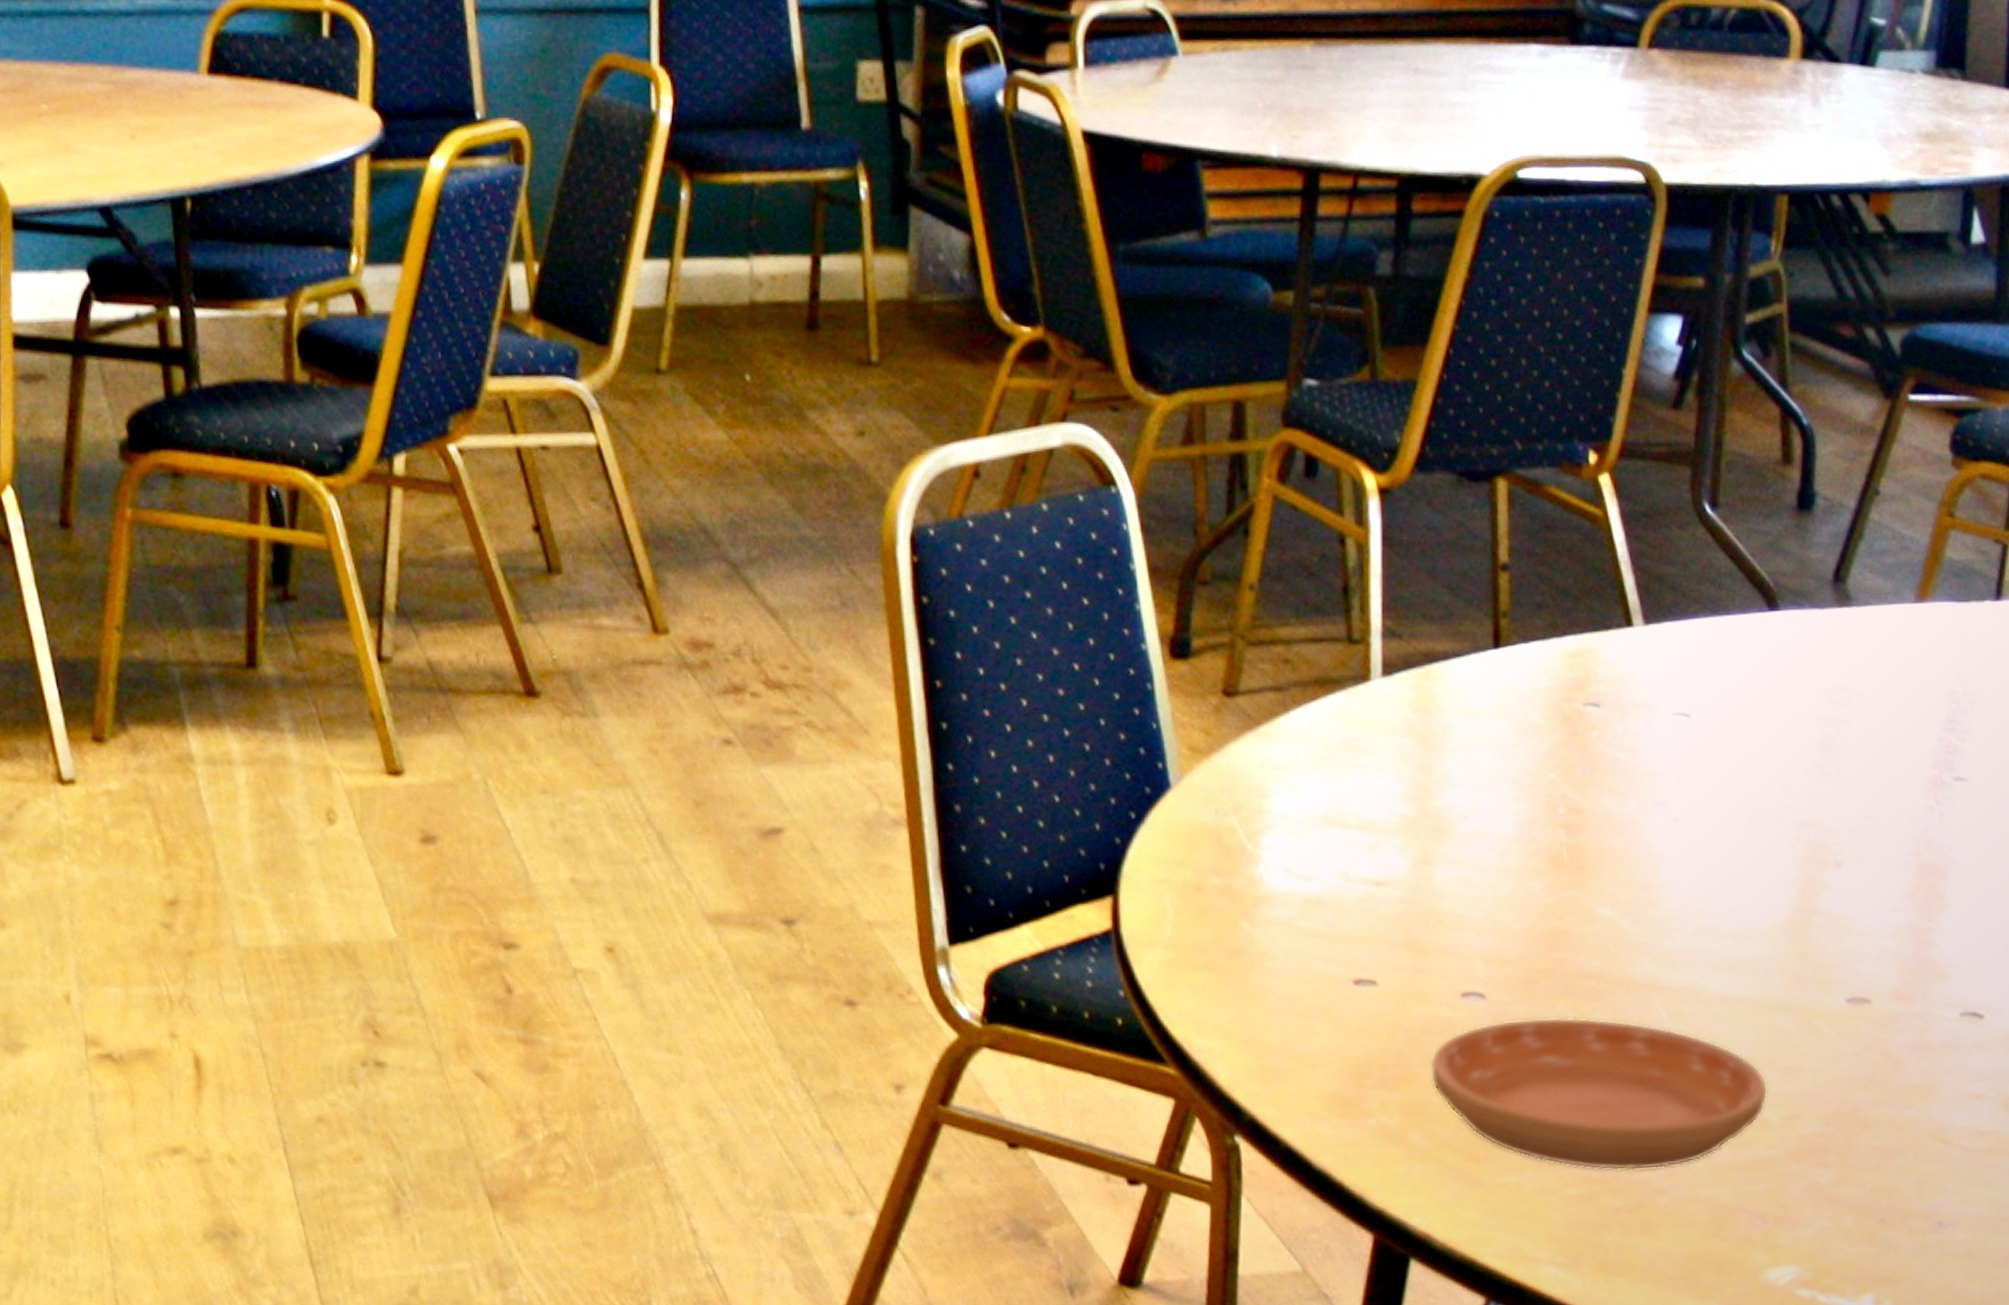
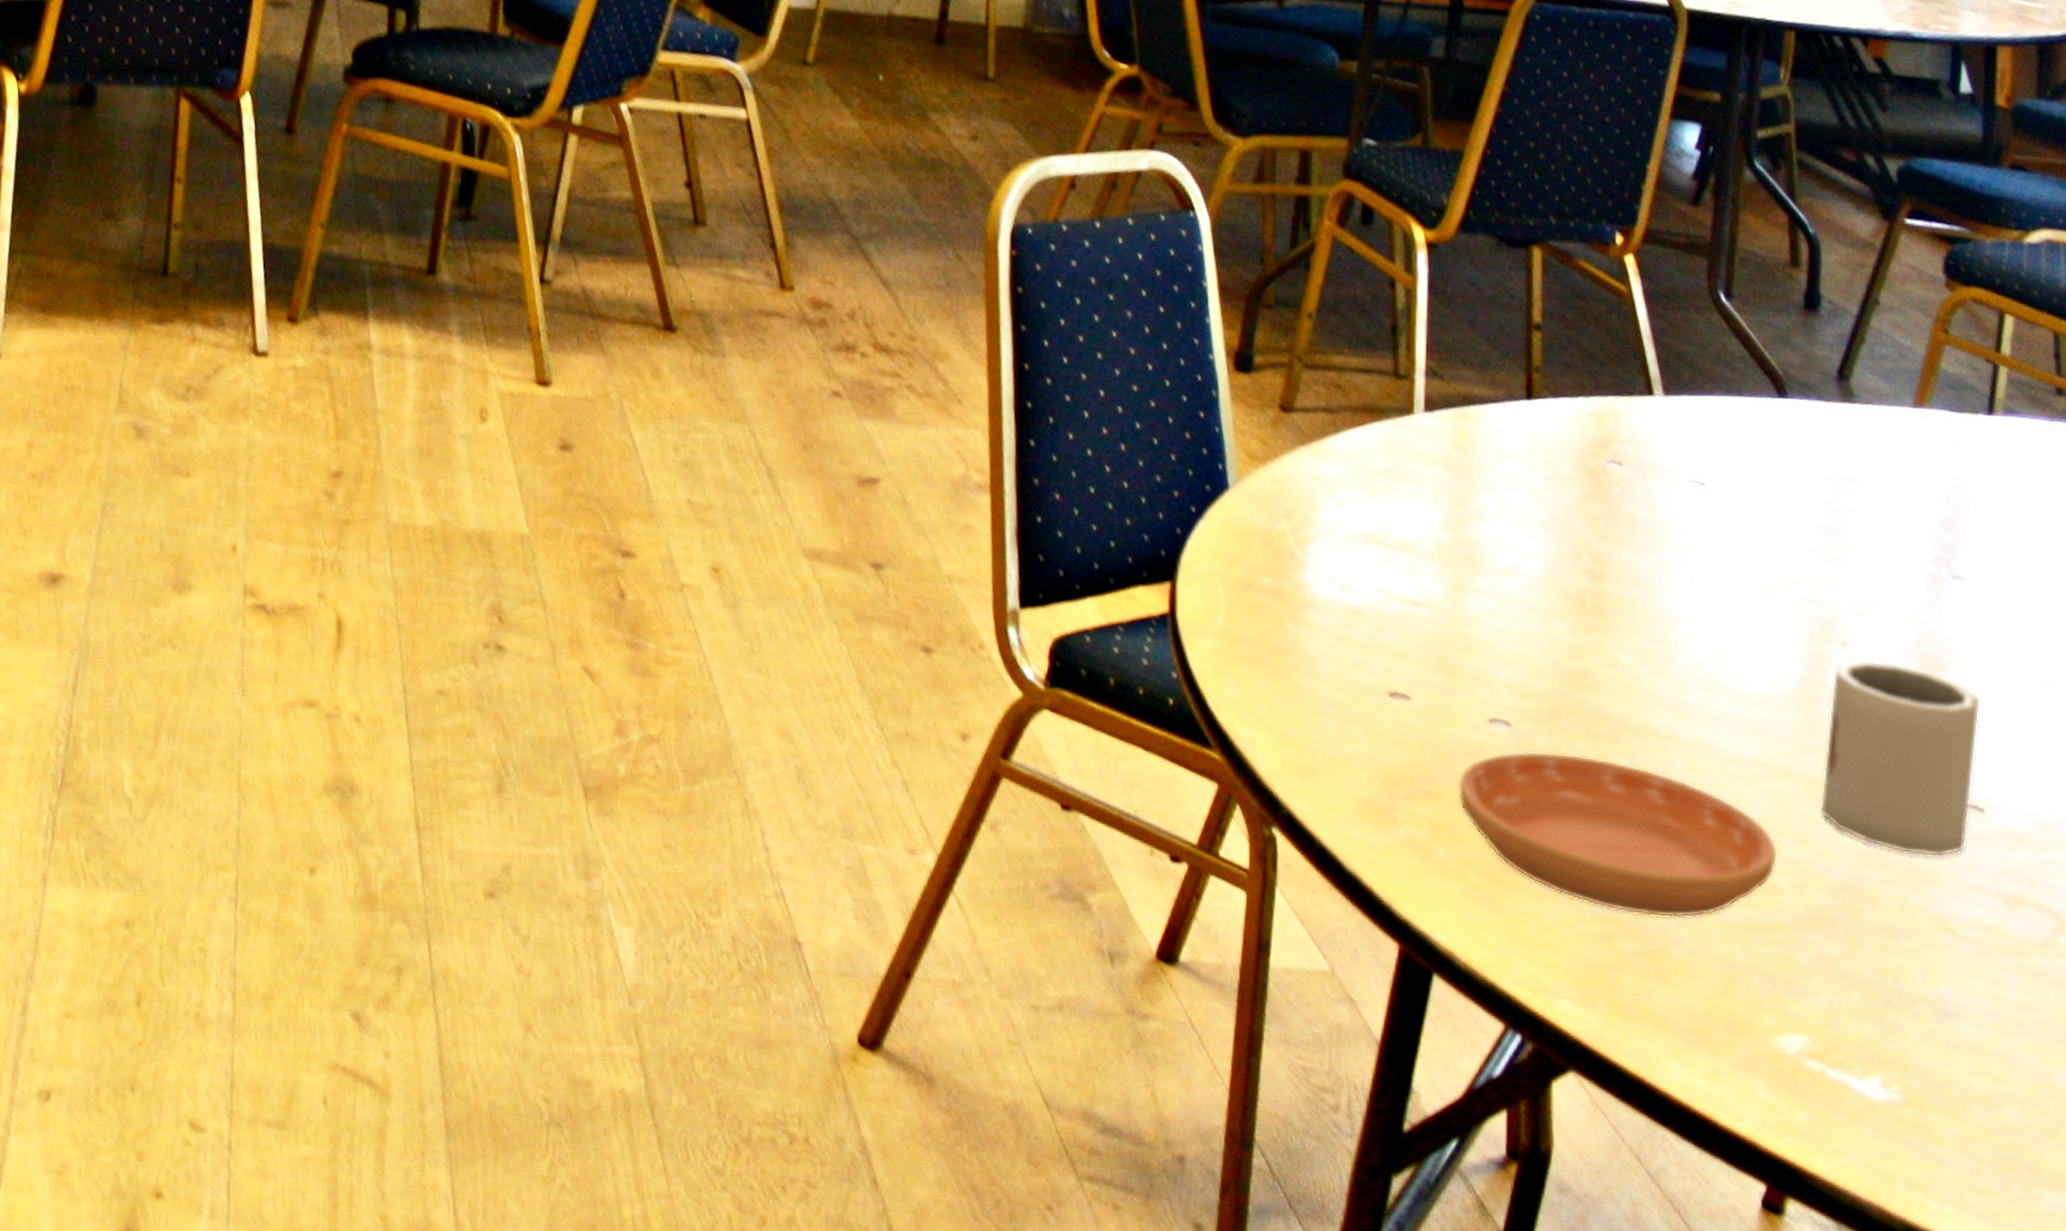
cup: none [1812,877,1982,1072] -> present [1820,659,1981,858]

